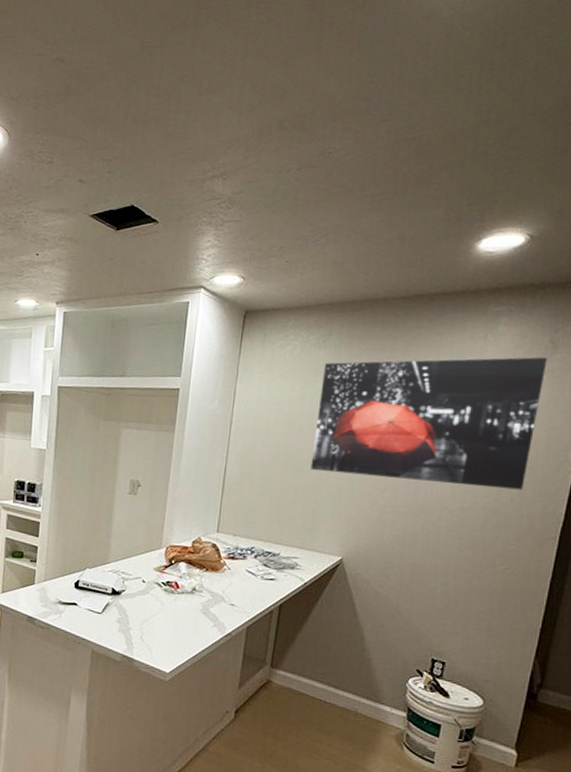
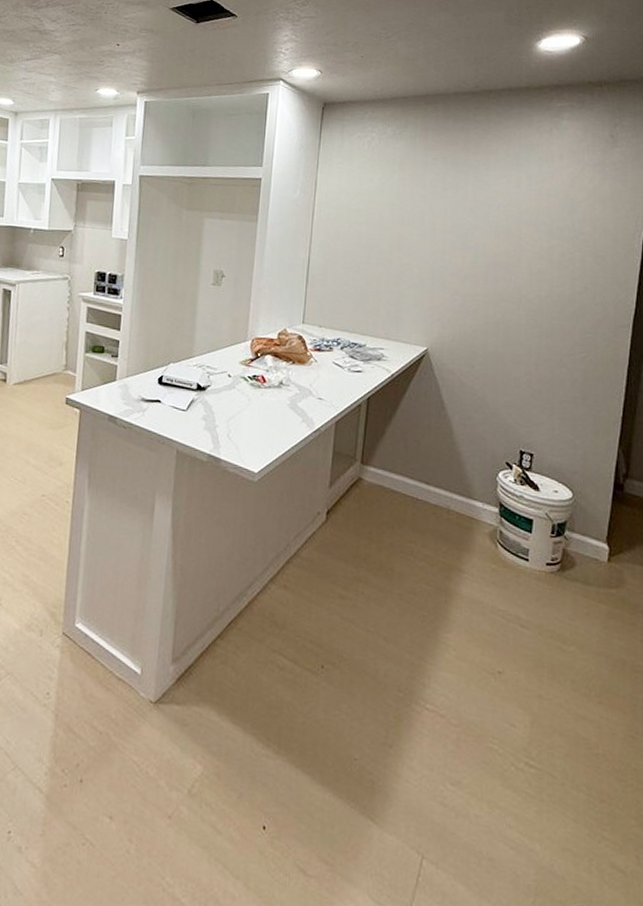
wall art: present [311,357,547,490] -> none [393,150,609,279]

